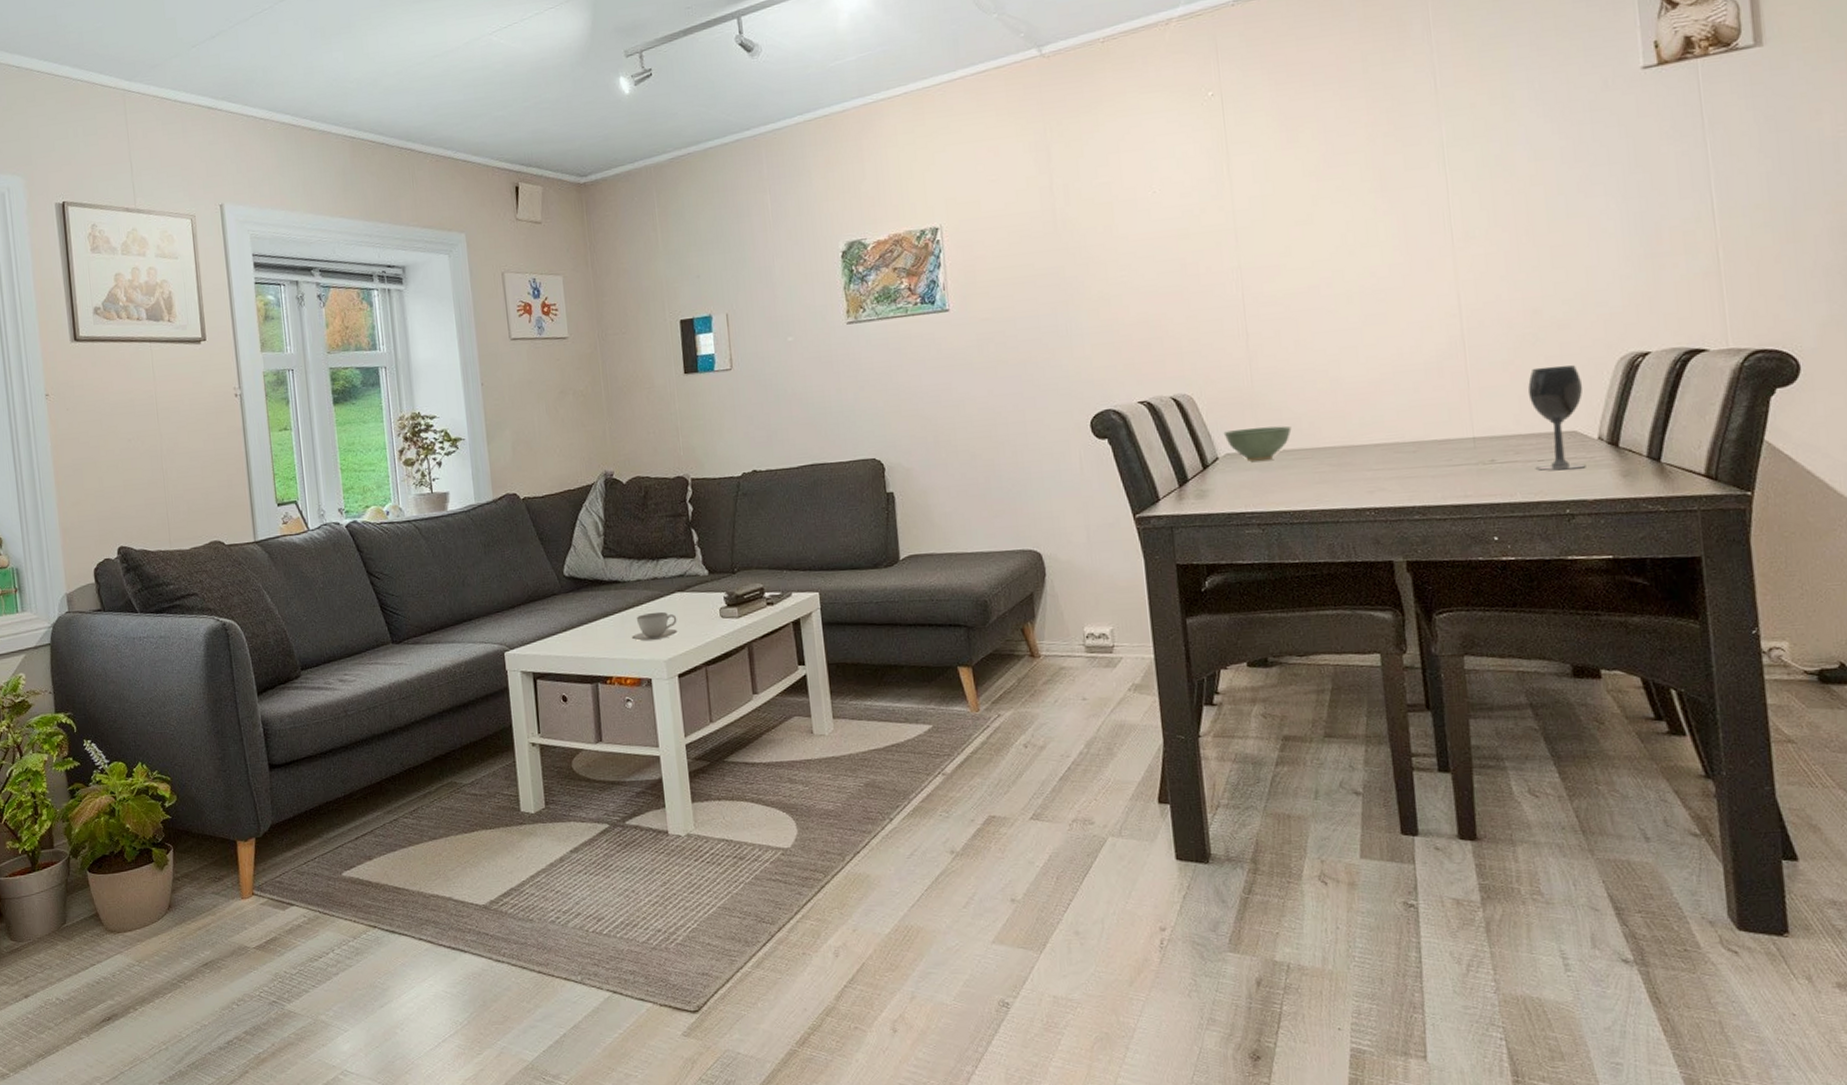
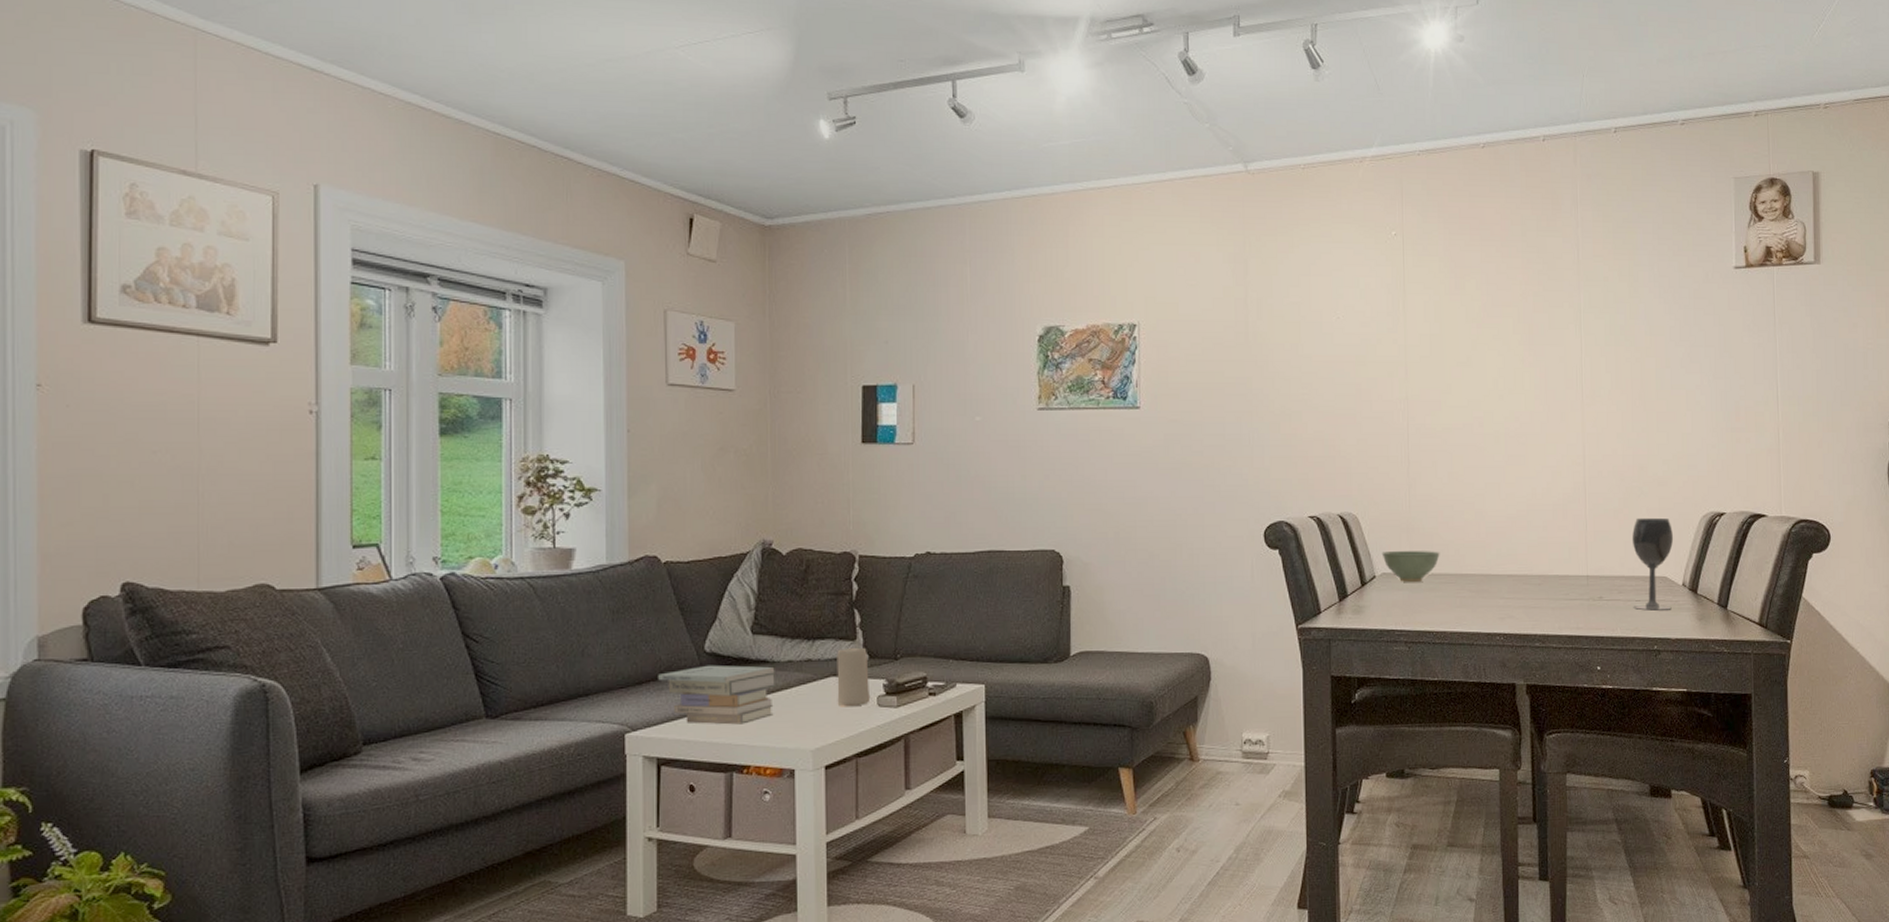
books: none [527,586,629,641] -> present [658,665,777,725]
teacup: present [631,611,678,642] -> none [775,696,830,729]
candle: none [679,563,714,620] -> present [837,647,871,707]

